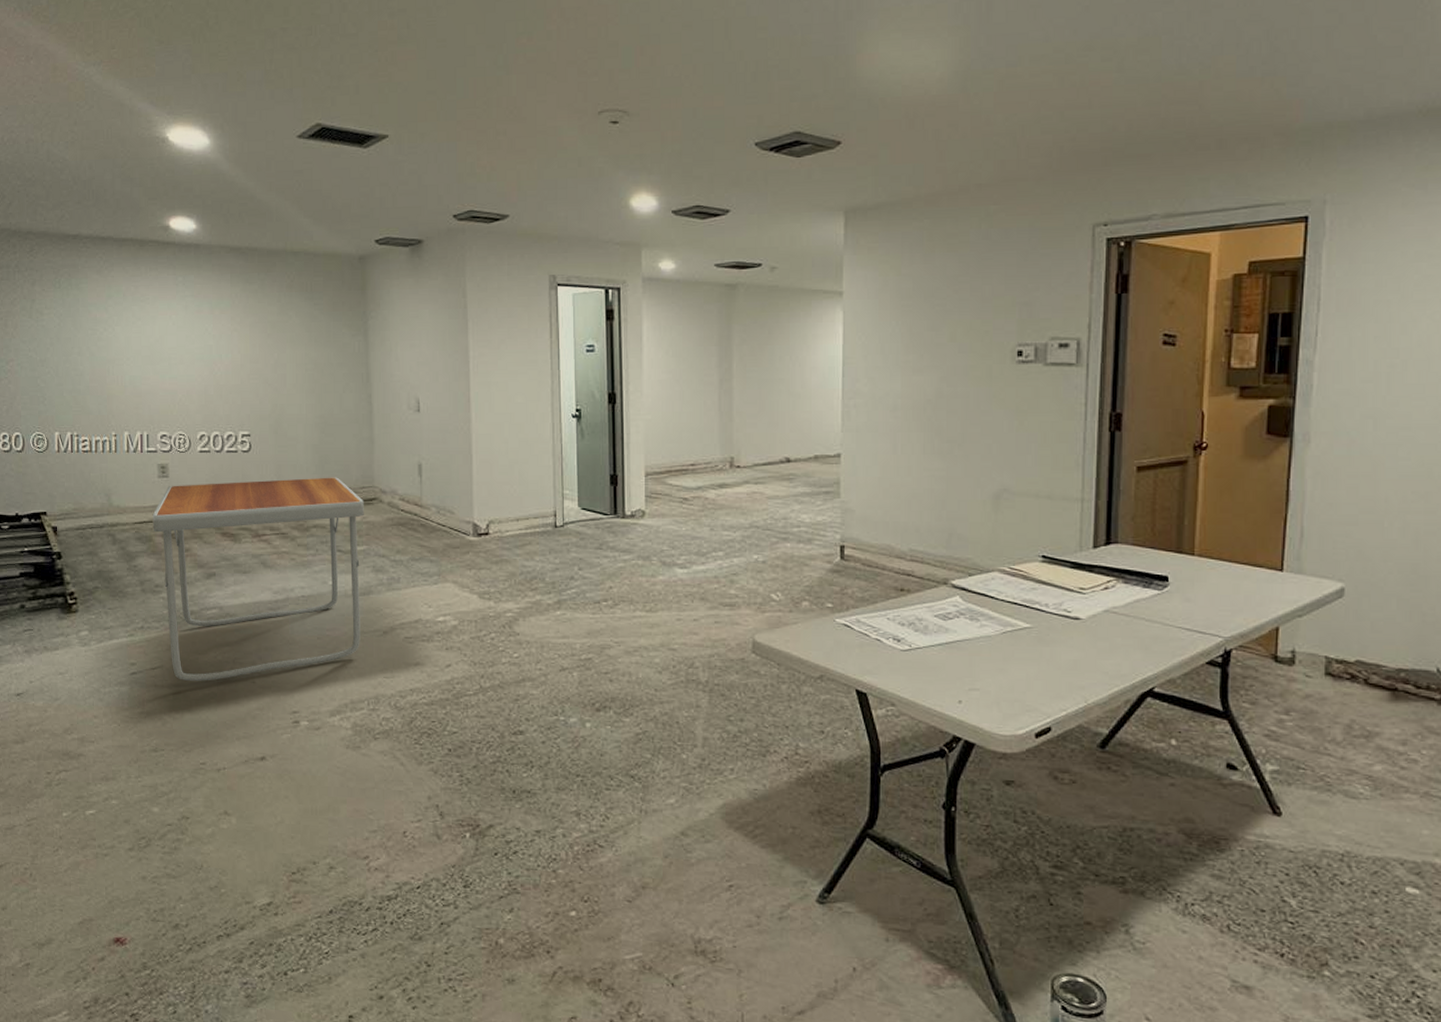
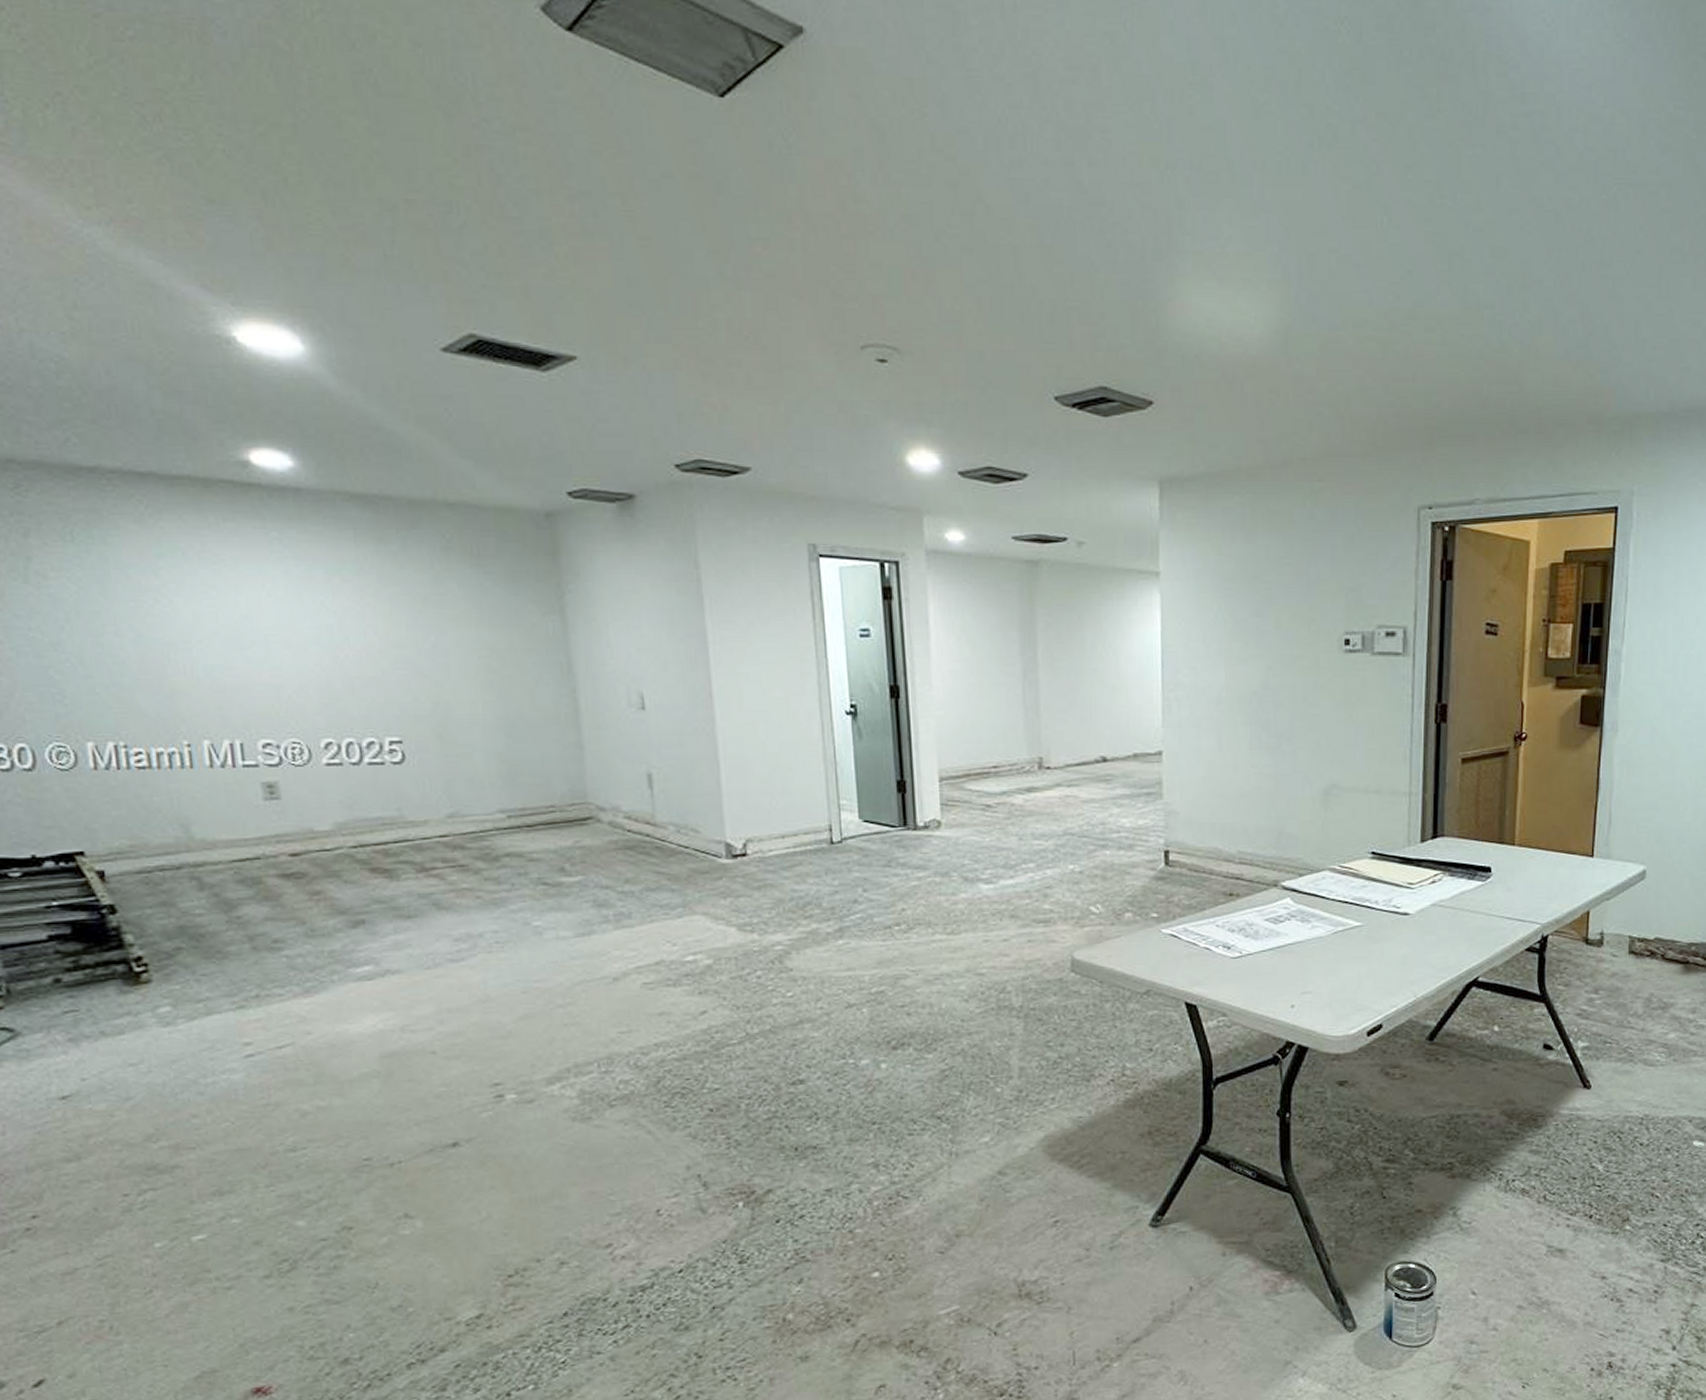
folding table: present [152,477,364,682] -> none [259,792,583,1060]

